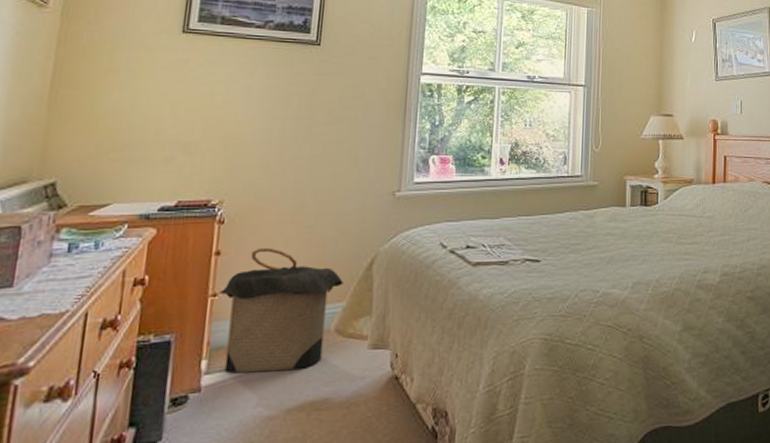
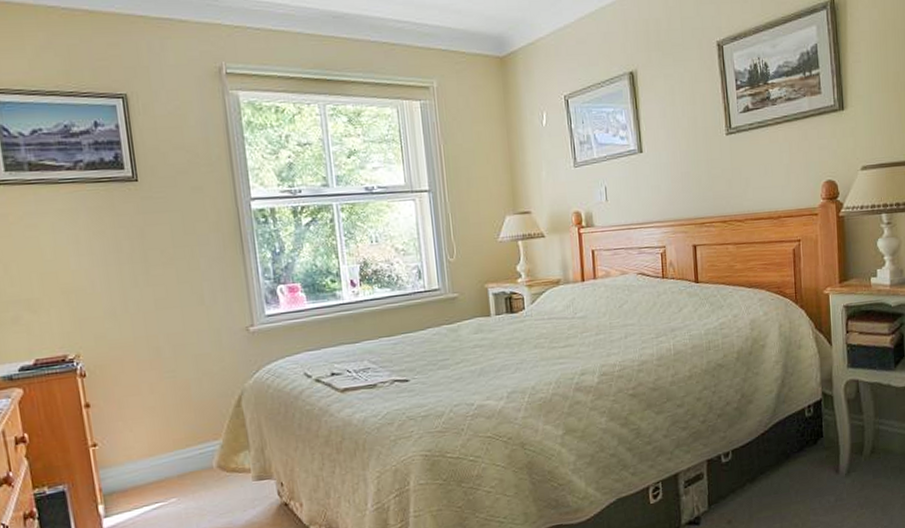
laundry hamper: present [218,247,344,374] -> none [97,395,217,515]

